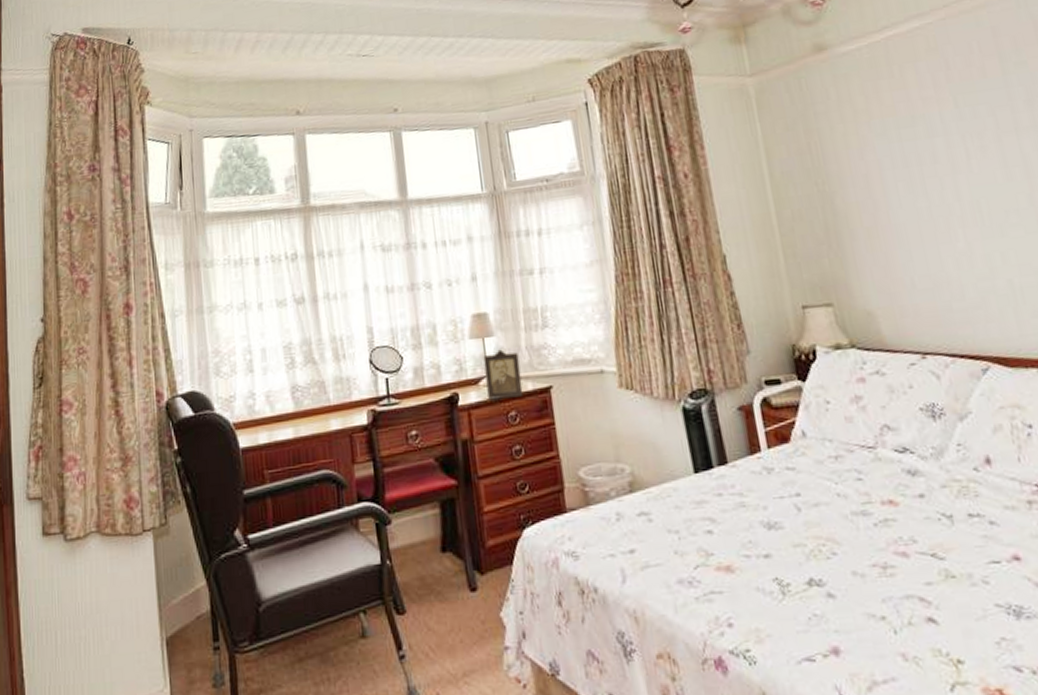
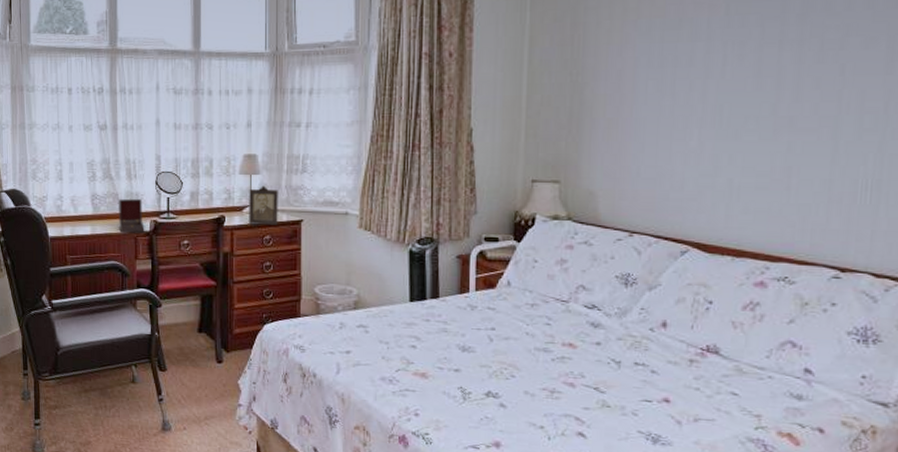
jewelry box: none [325,383,362,431] -> present [118,198,145,234]

